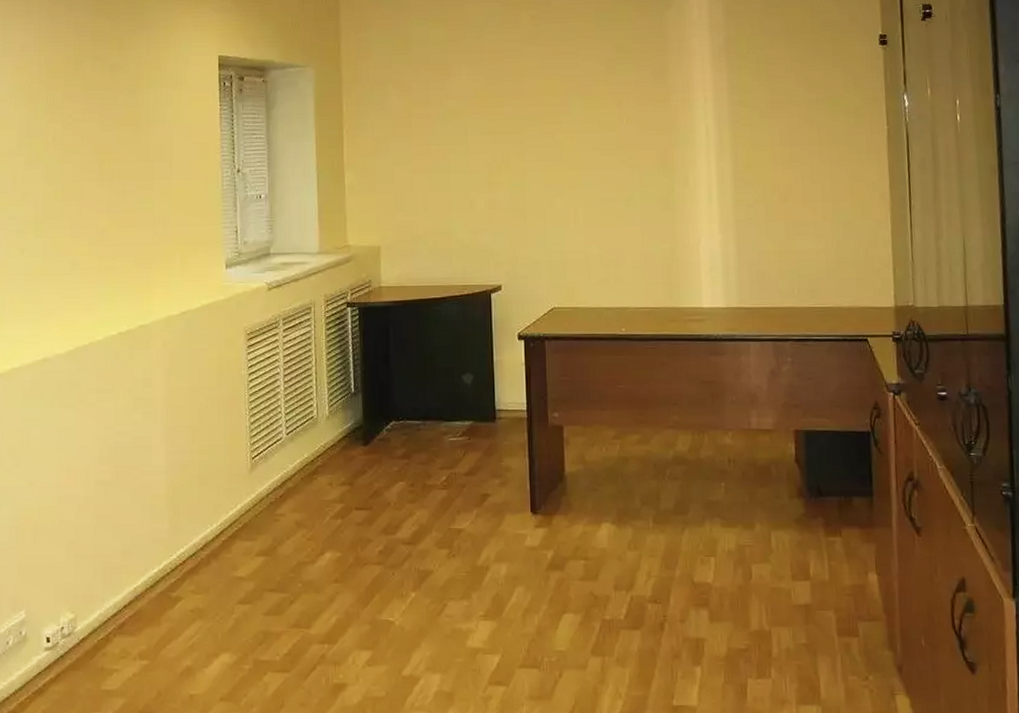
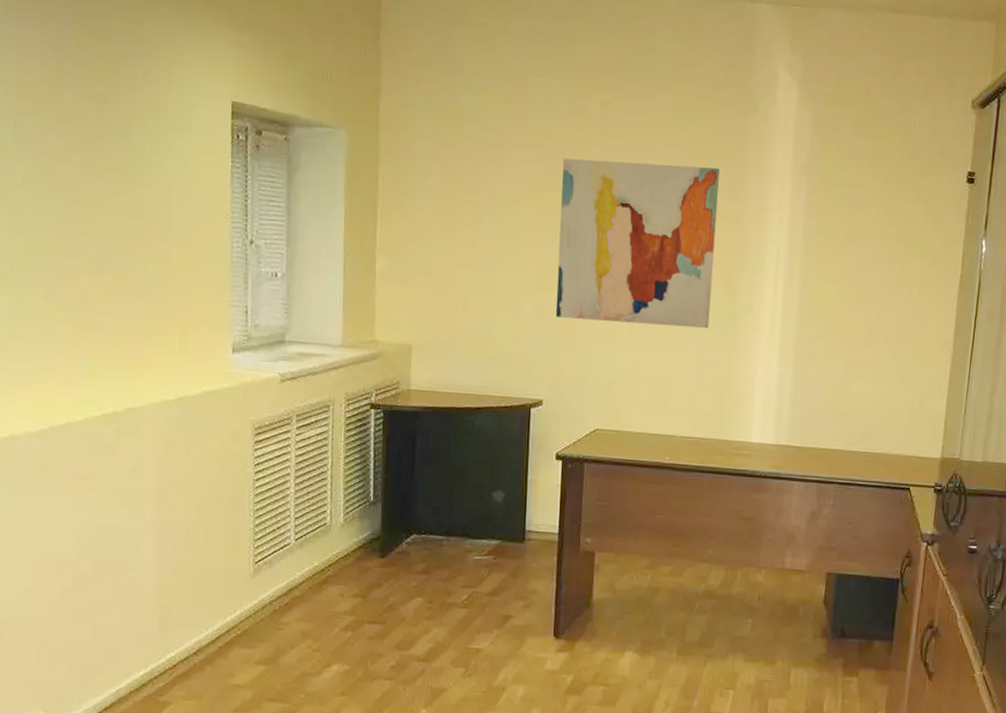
wall art: none [501,60,649,208] -> present [555,158,719,329]

